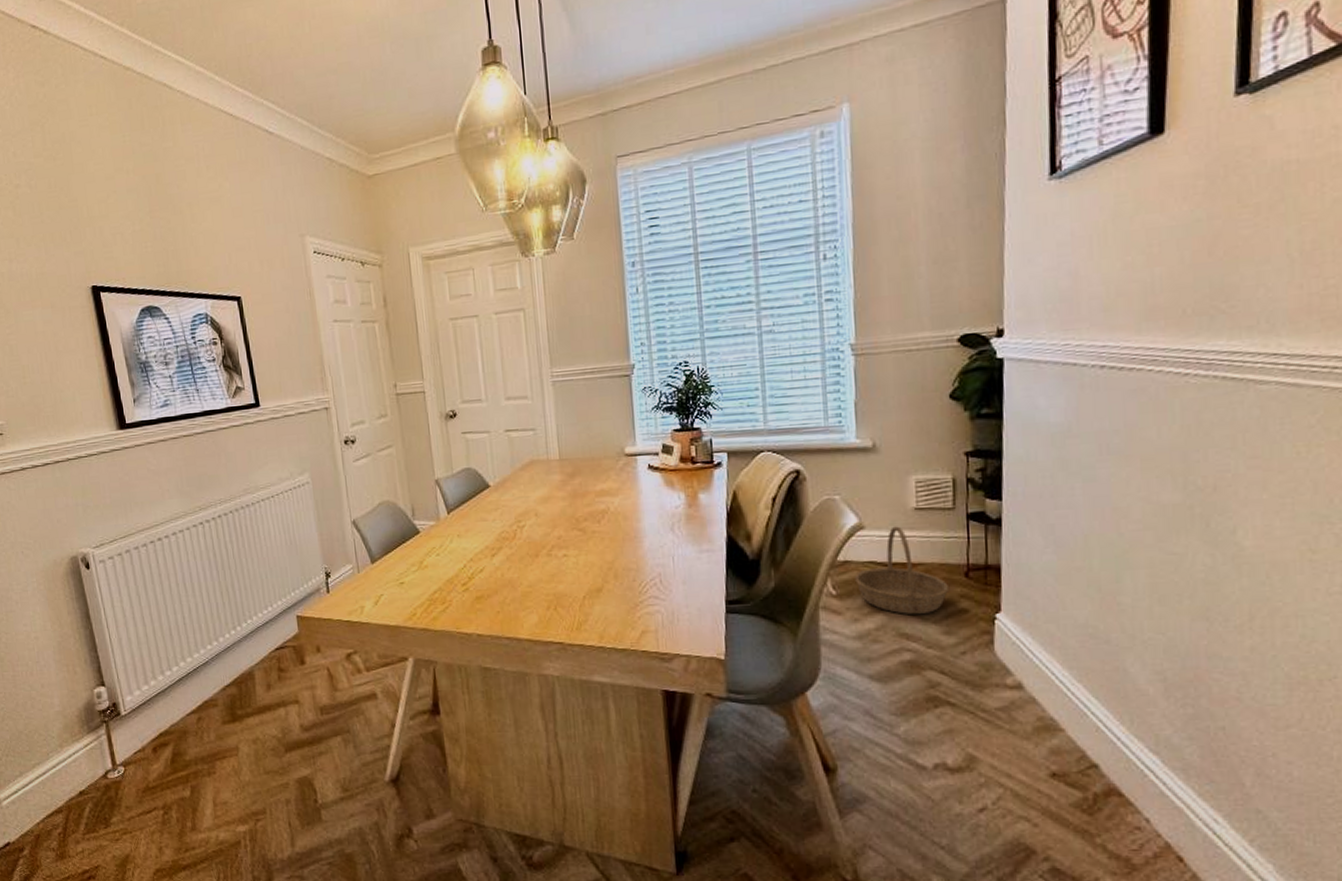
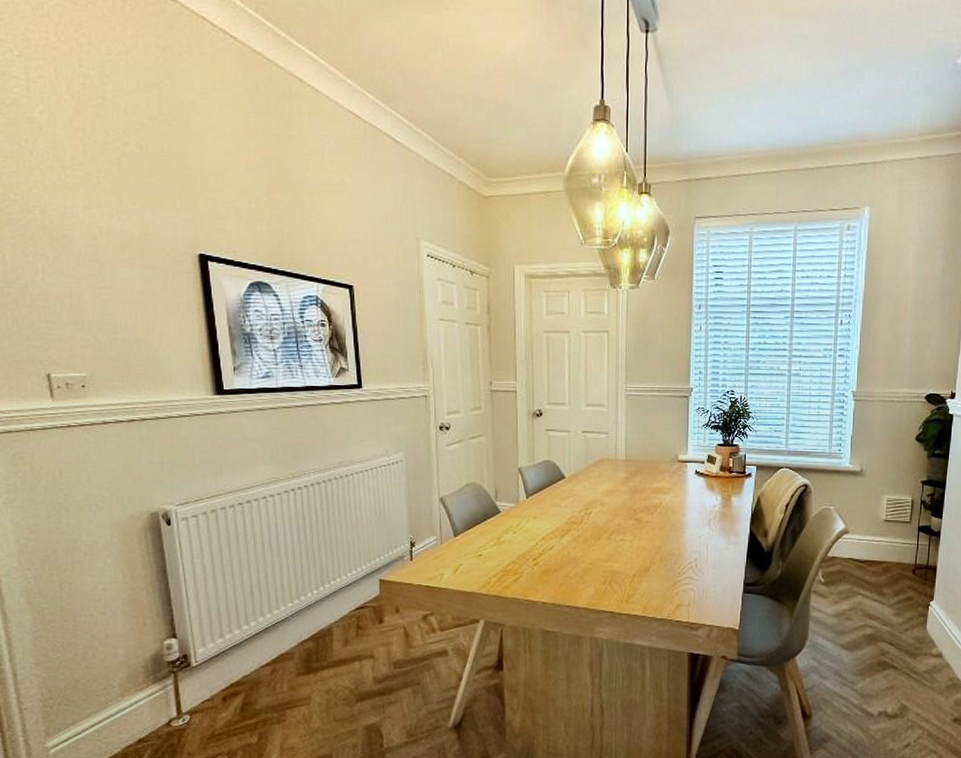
basket: present [855,526,950,614] -> none [838,533,902,599]

